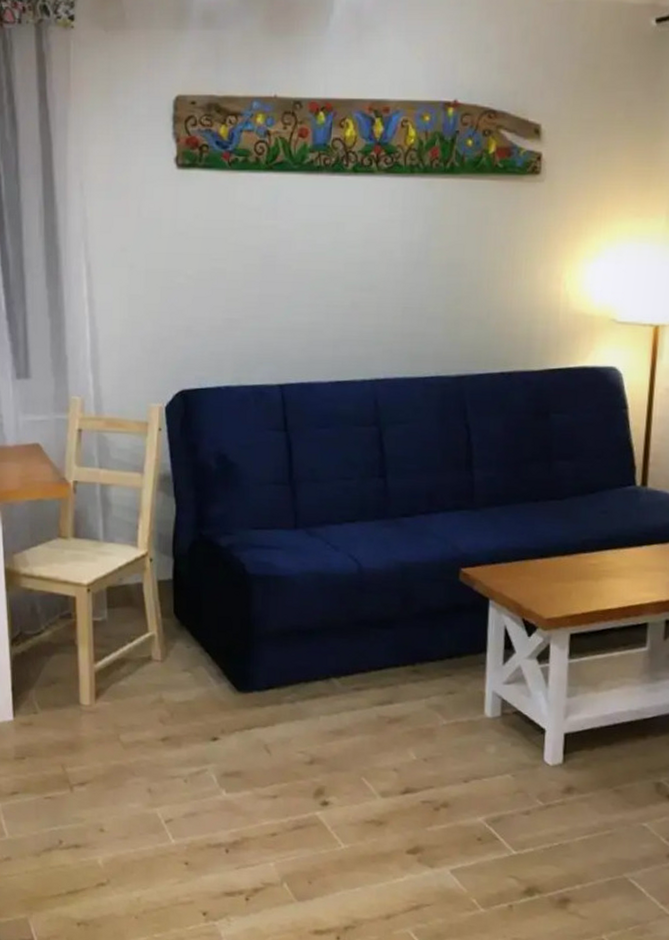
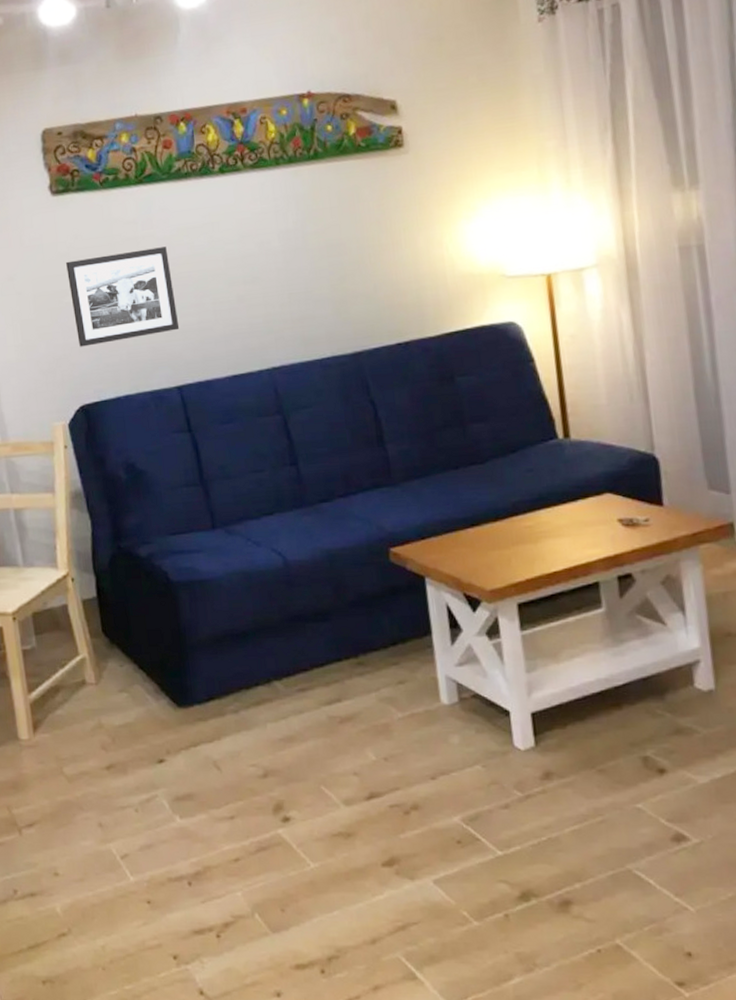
picture frame: none [183,239,290,331] -> present [66,246,180,347]

